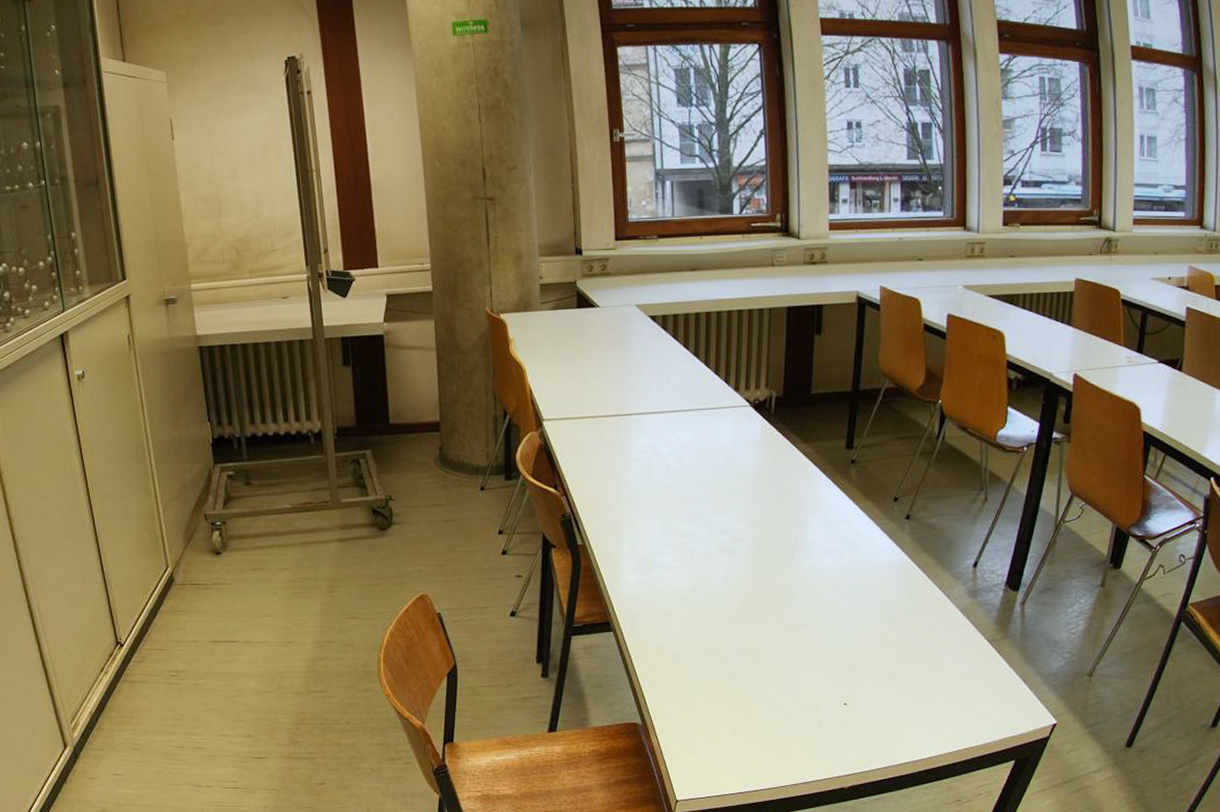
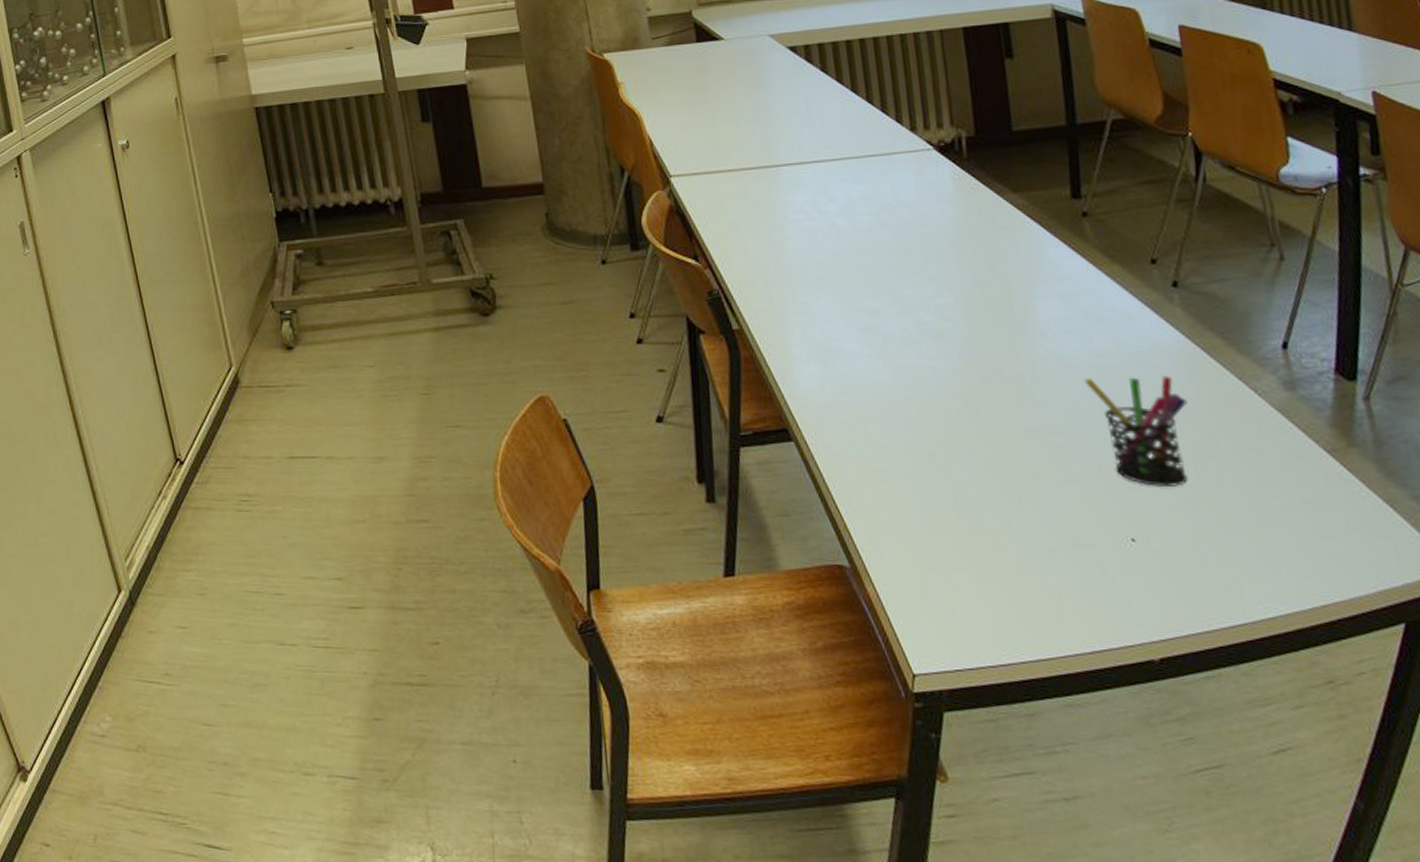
pen holder: none [831,585,901,666] -> present [1083,375,1188,487]

